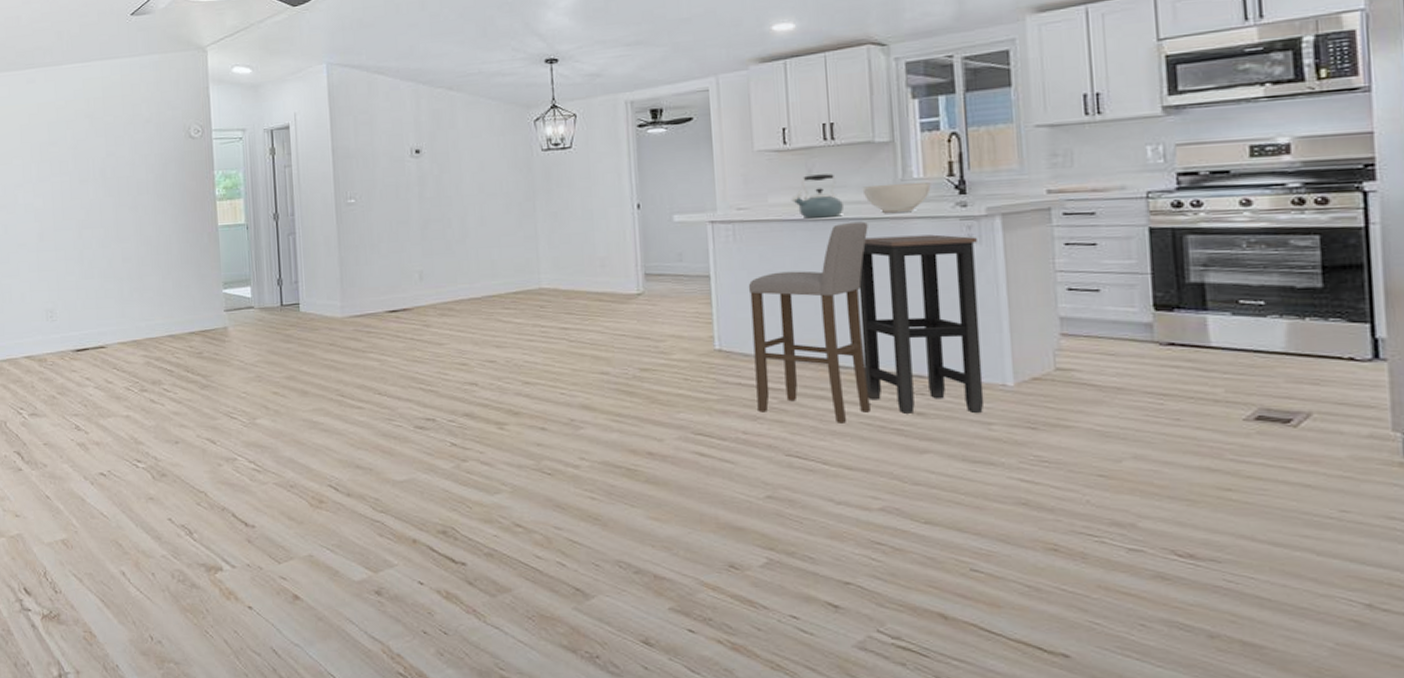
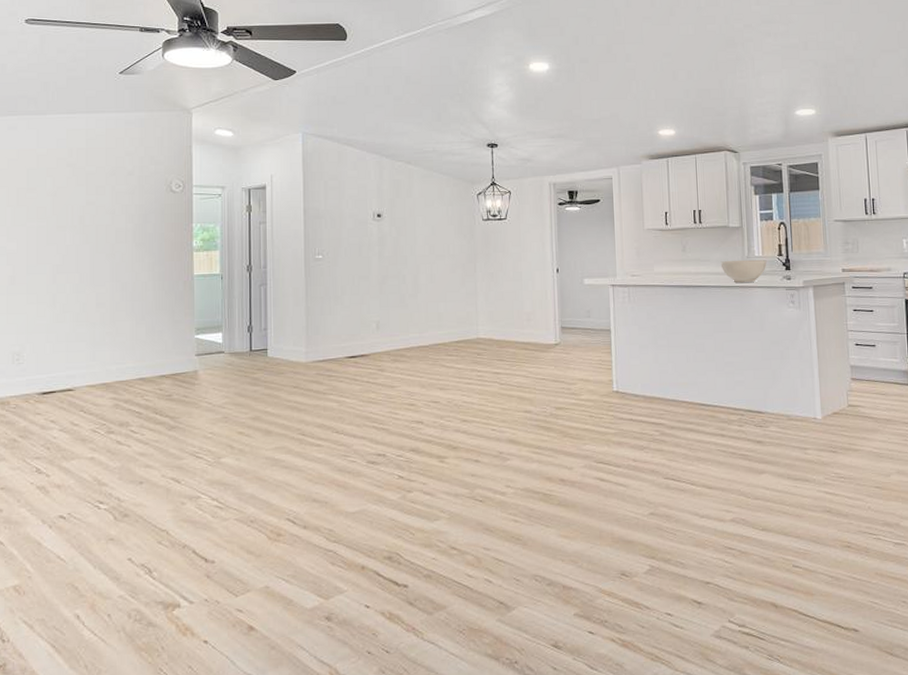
bar stool: present [748,221,870,423] -> none [638,289,725,451]
kettle: present [791,174,845,219] -> none [670,250,708,285]
bar stool: present [858,234,985,414] -> none [717,300,802,442]

